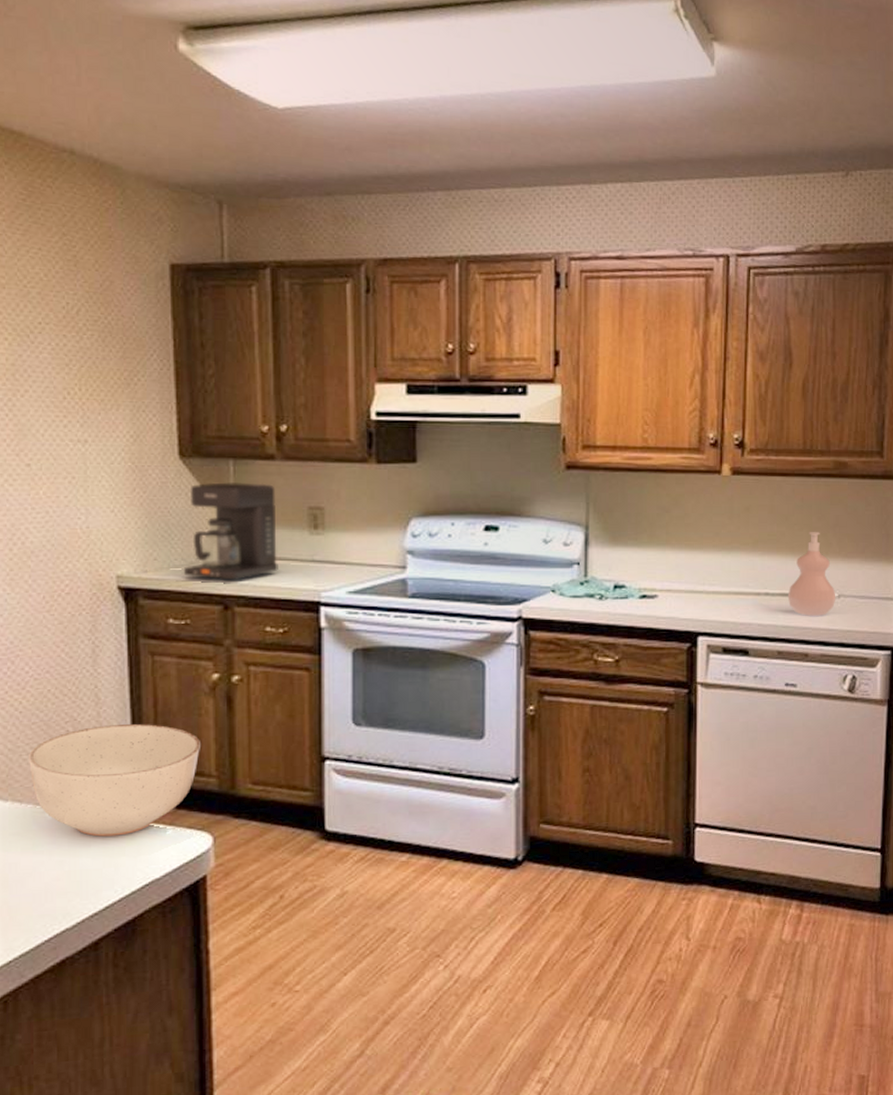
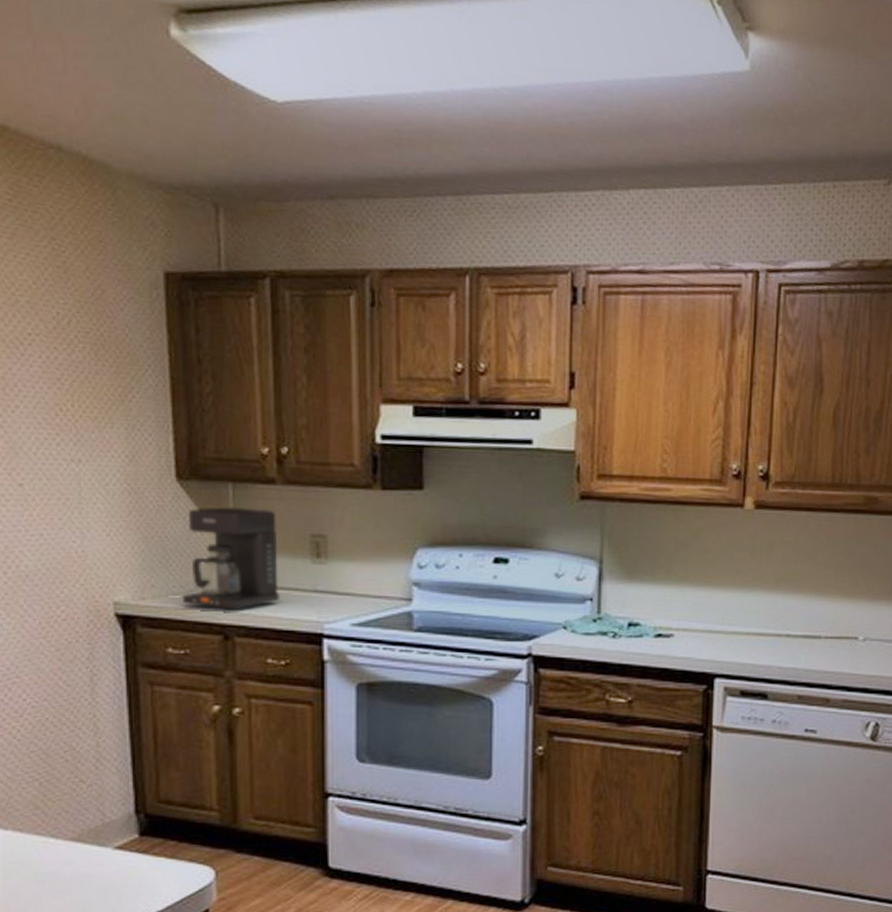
bowl: present [27,724,202,837] -> none [27,755,203,868]
soap bottle: present [787,531,836,616] -> none [810,570,861,660]

